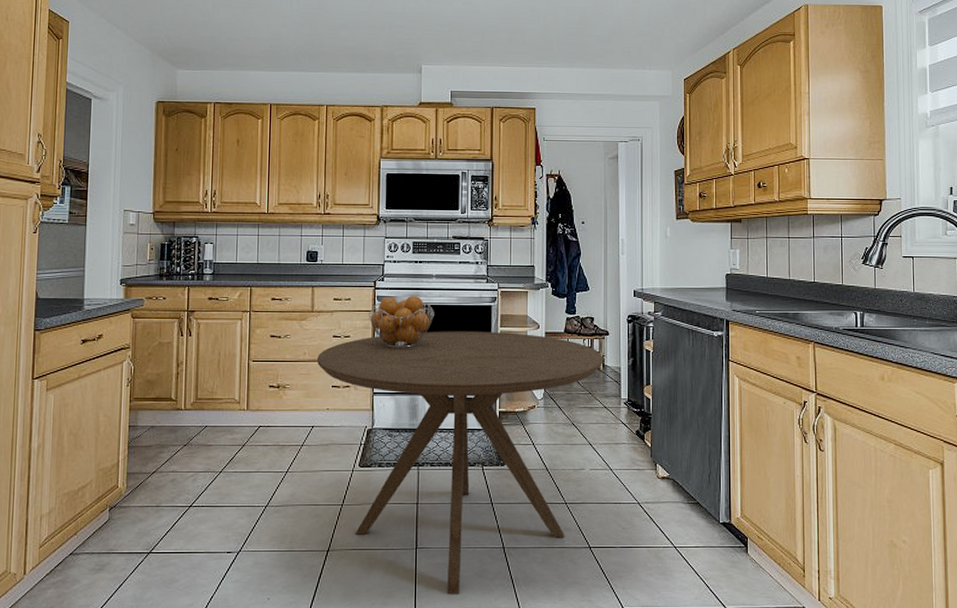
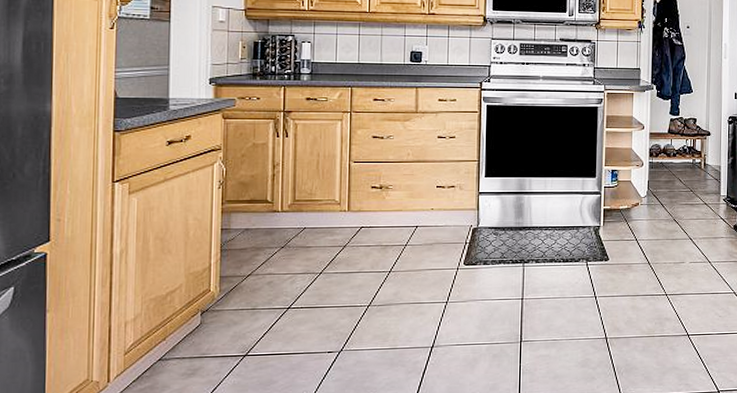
dining table: present [316,331,604,595] -> none [420,131,705,384]
fruit basket: present [368,295,434,348] -> none [474,96,541,148]

